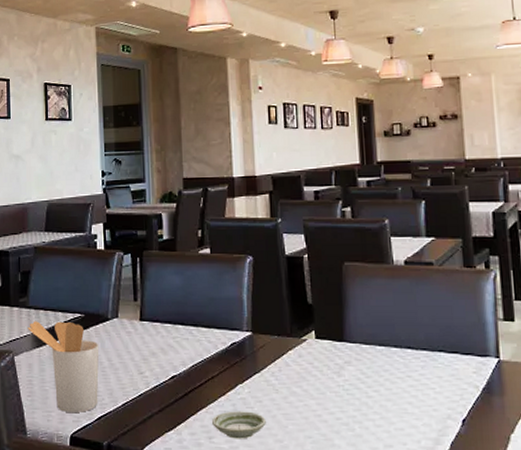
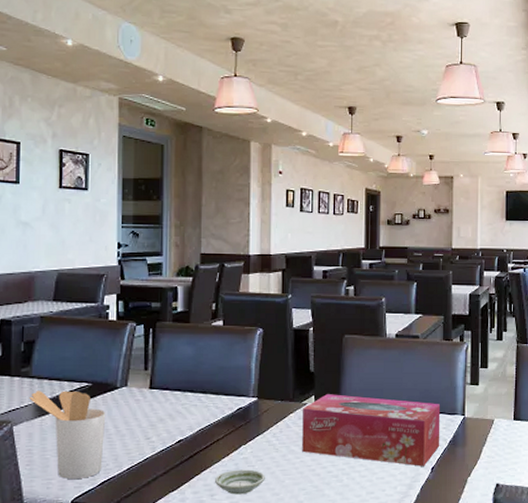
tissue box: none [303,329,471,418] -> present [302,394,441,466]

